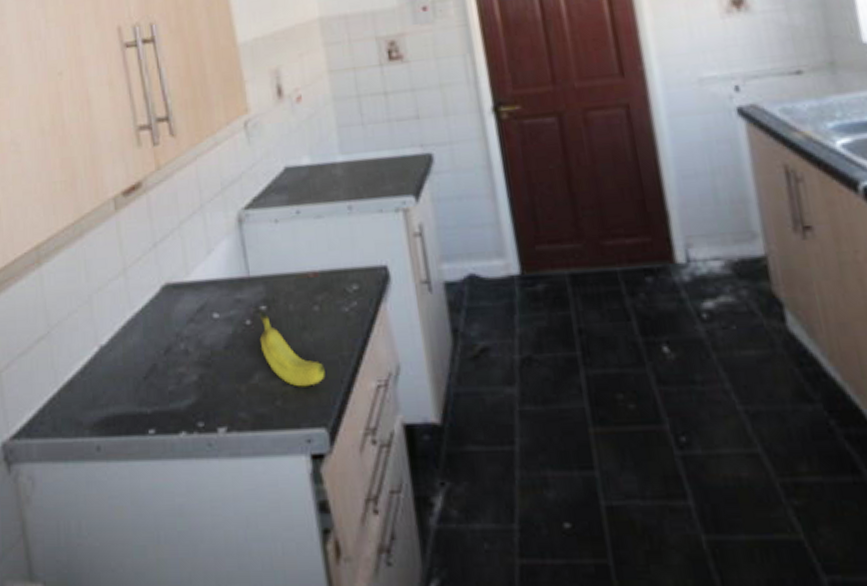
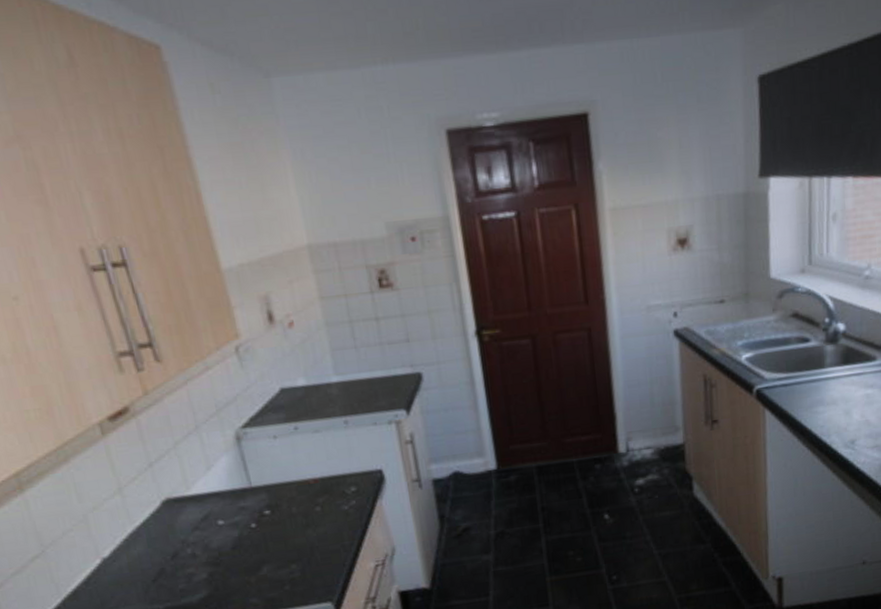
fruit: present [259,311,325,387] -> none [263,515,329,573]

